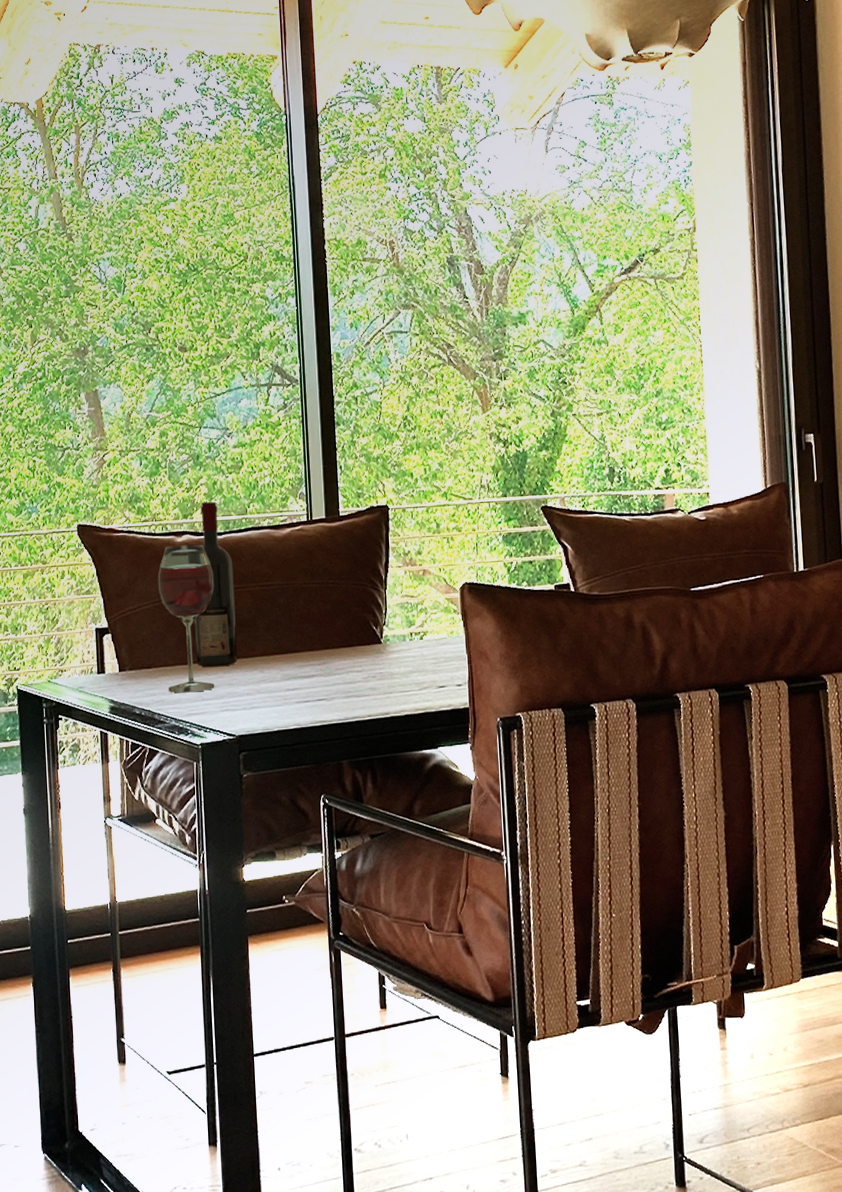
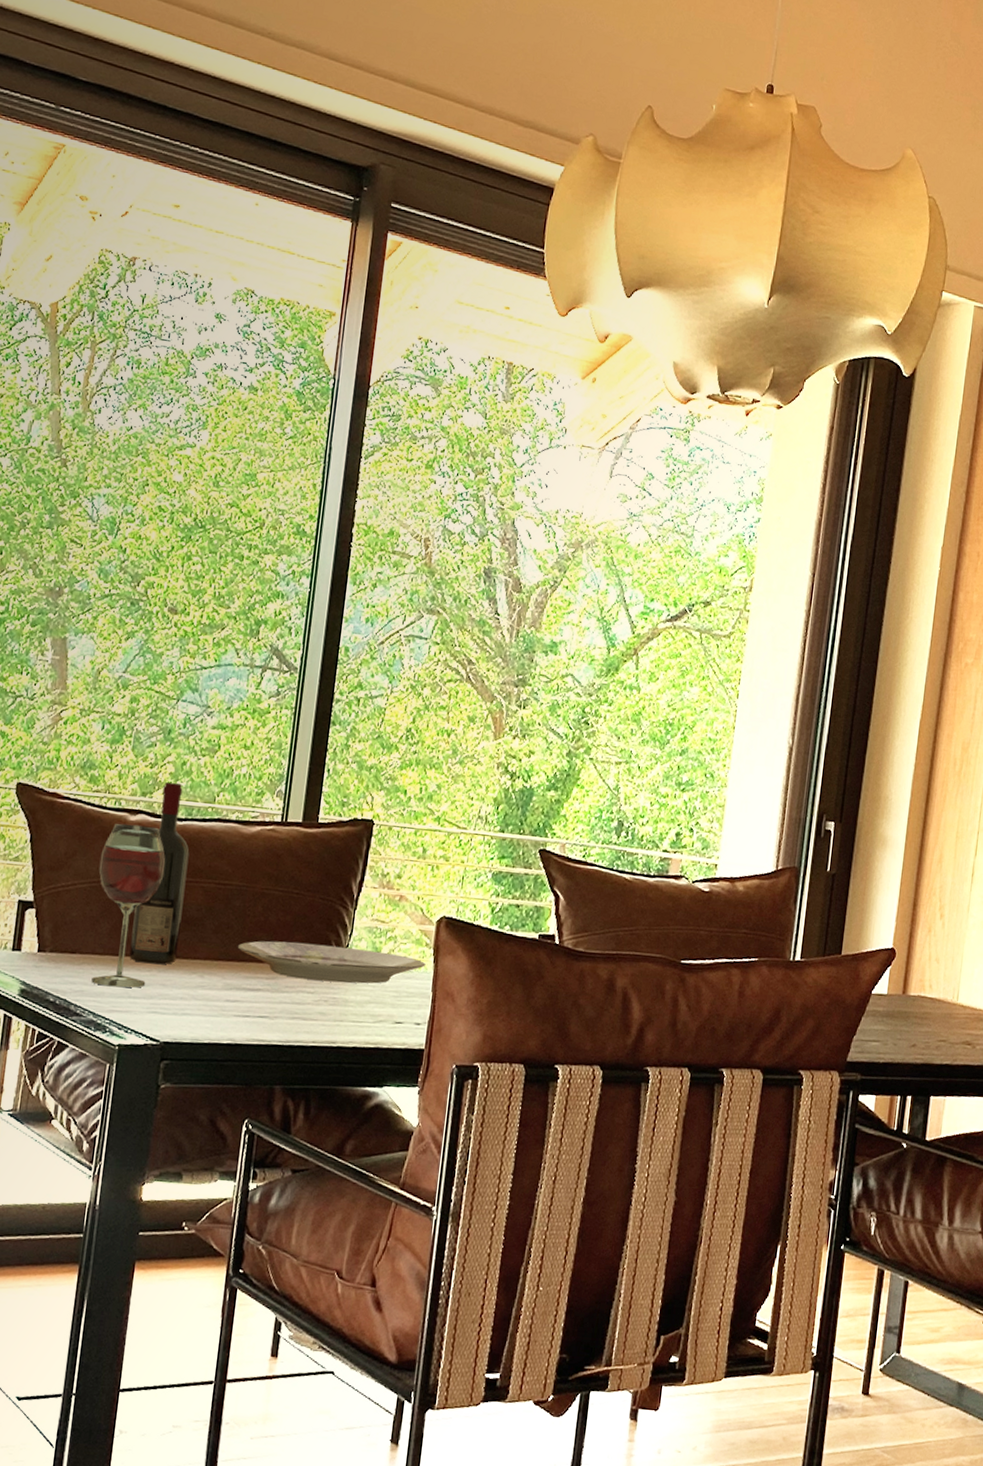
plate: none [288,624,457,660] -> present [237,941,426,984]

